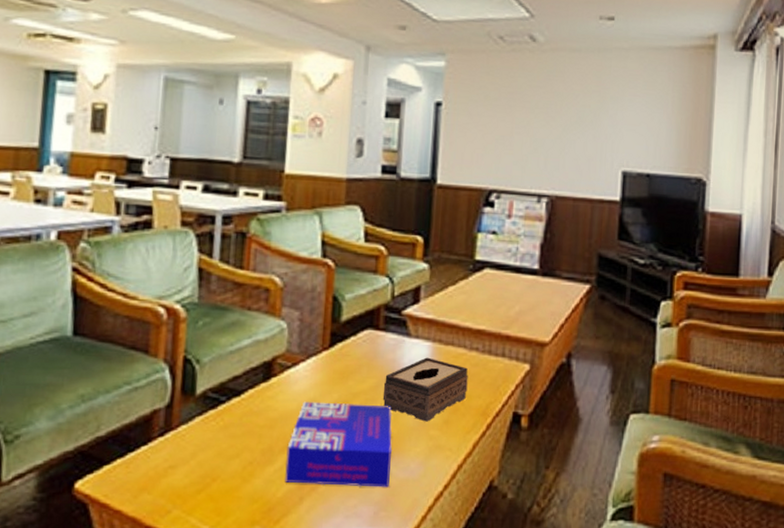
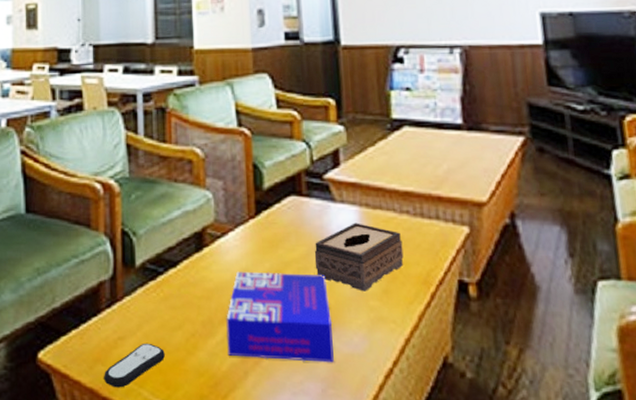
remote control: none [149,471,219,516] -> present [104,343,165,388]

